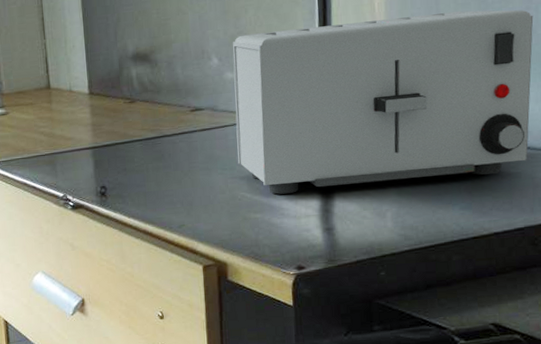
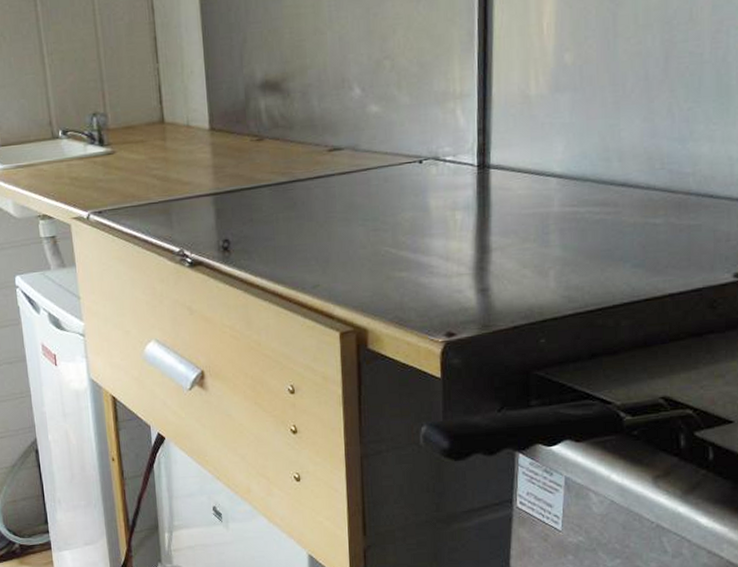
toaster: present [232,10,534,195] -> none [377,33,724,250]

